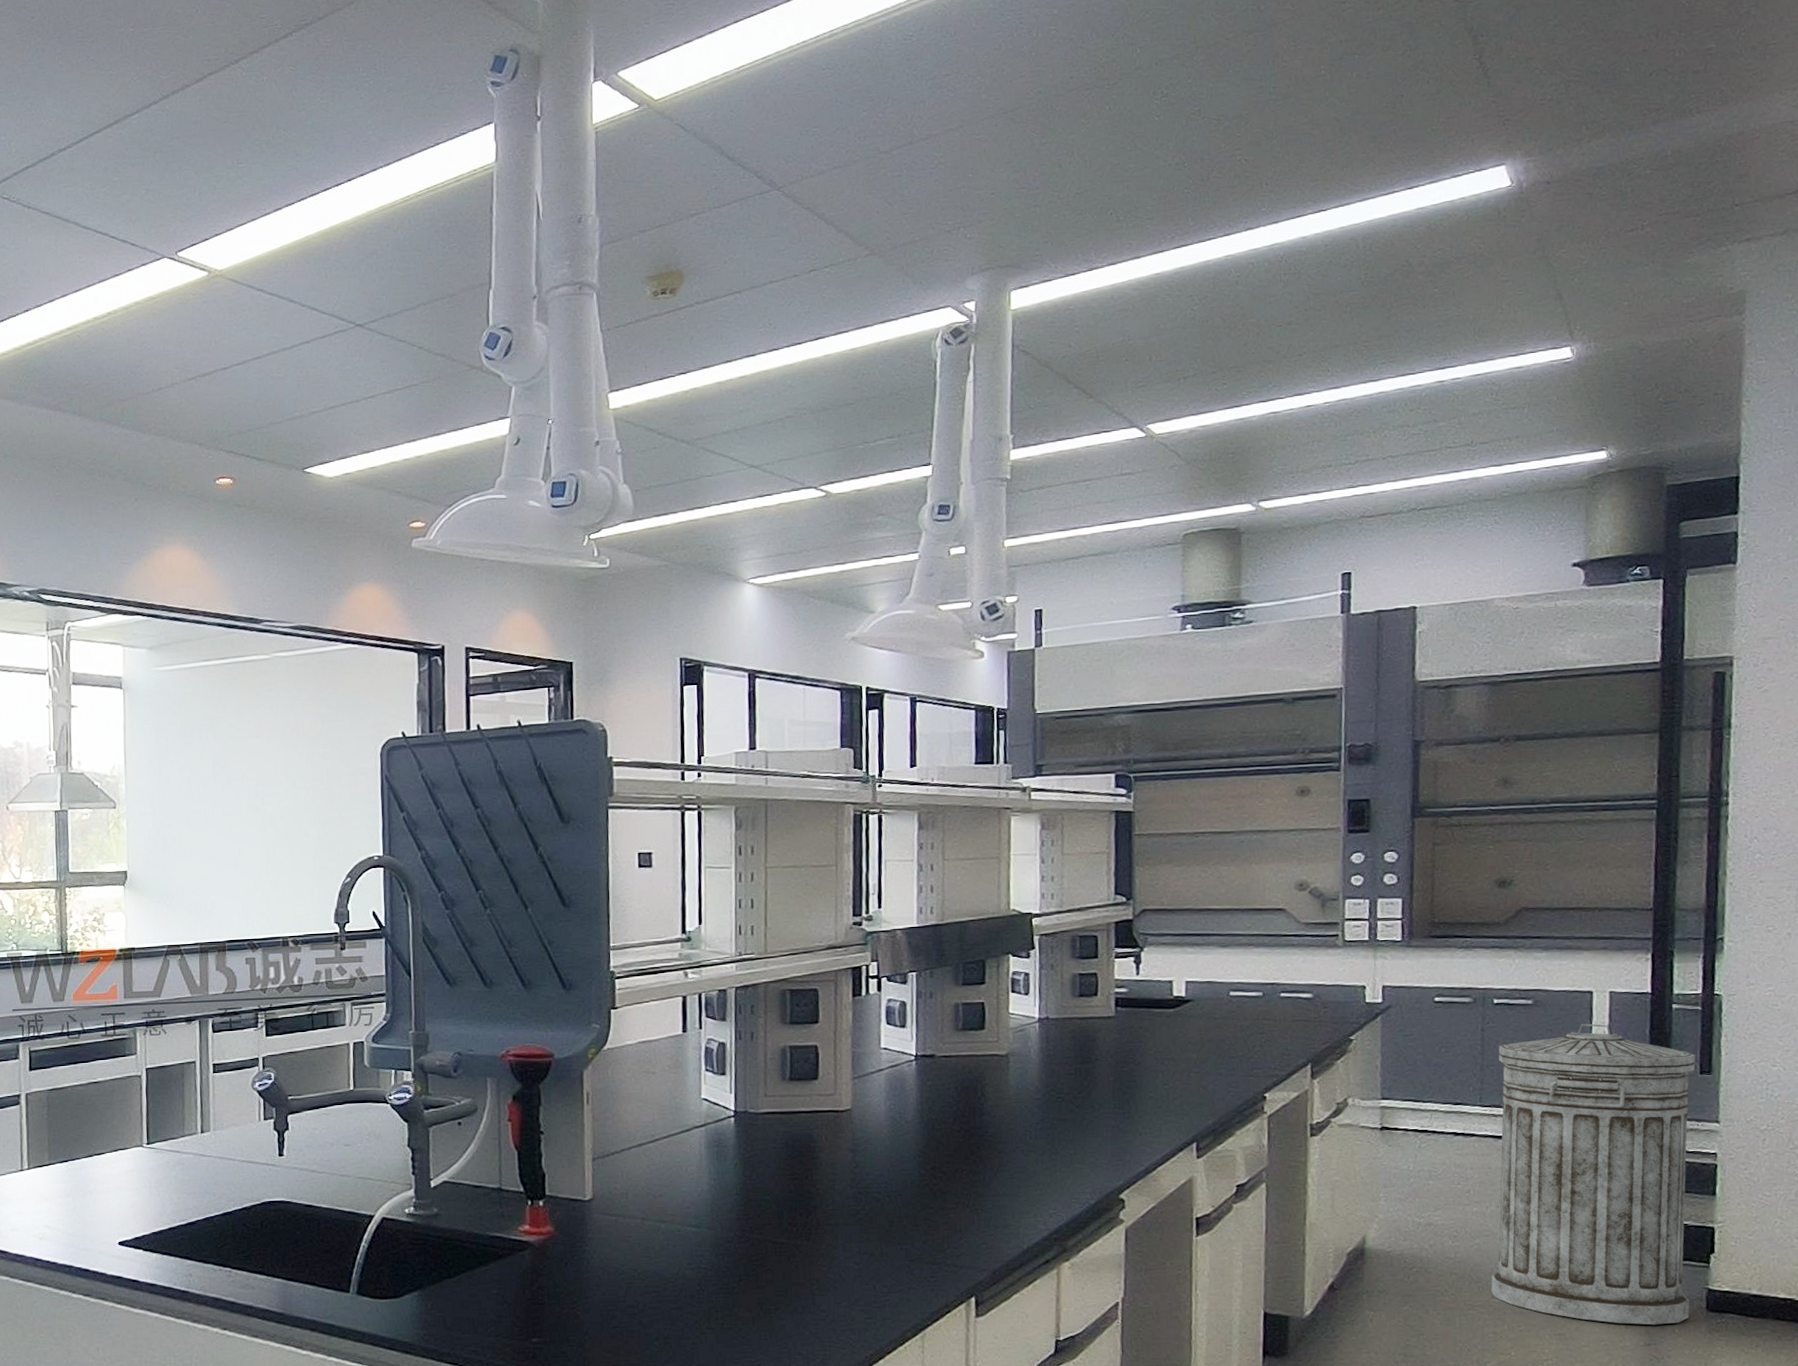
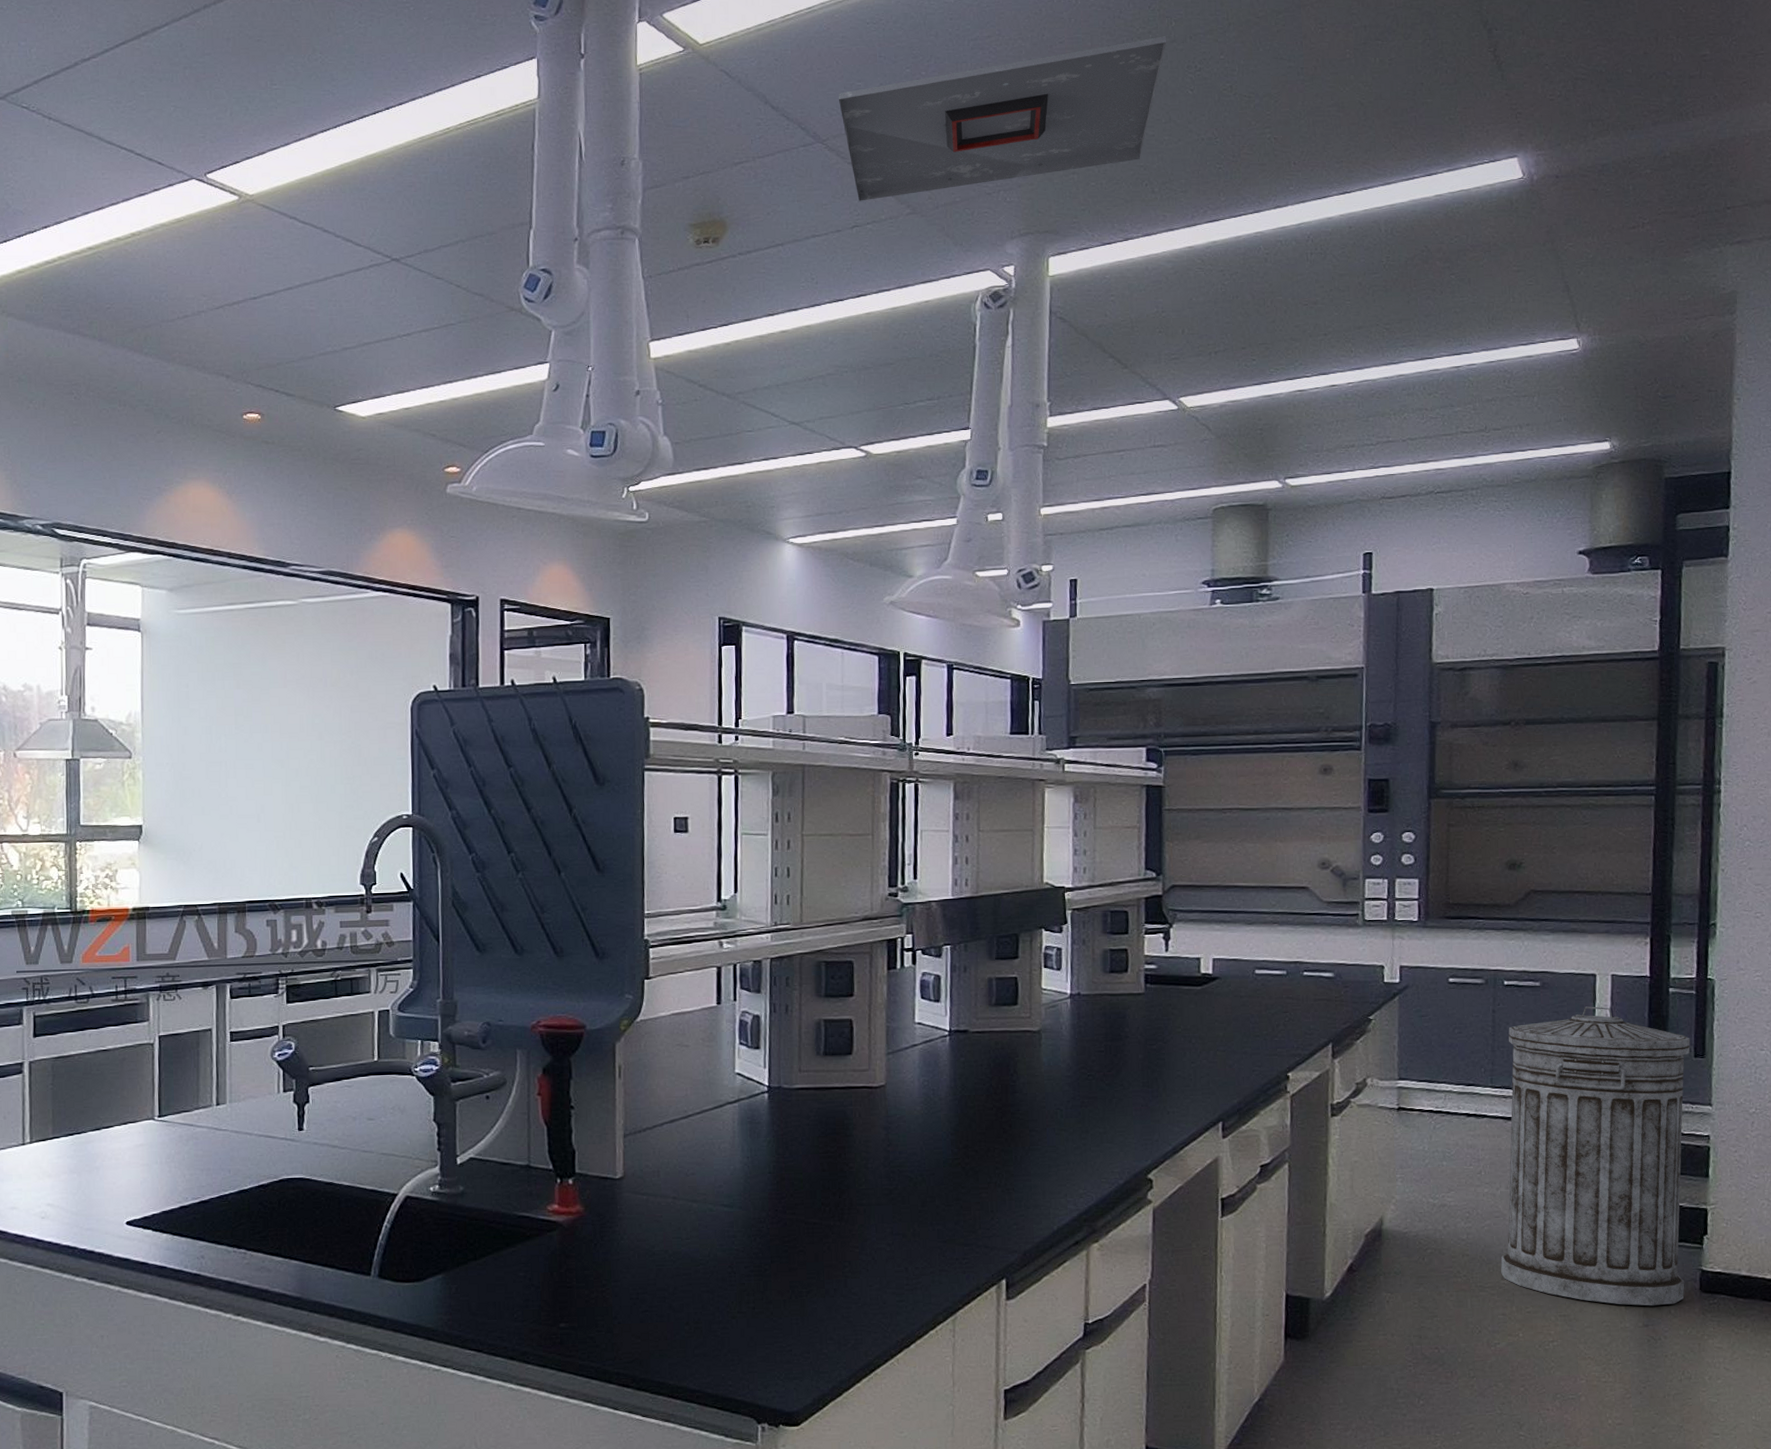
ceiling vent: none [794,63,1132,246] -> present [838,36,1167,201]

